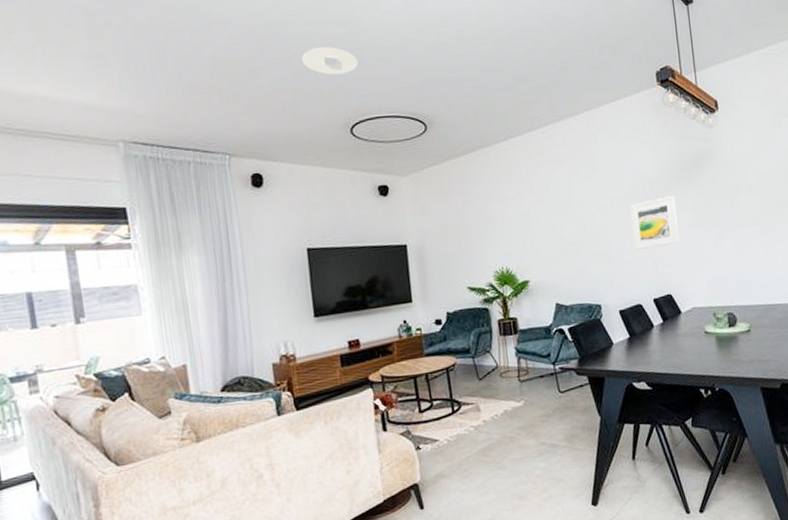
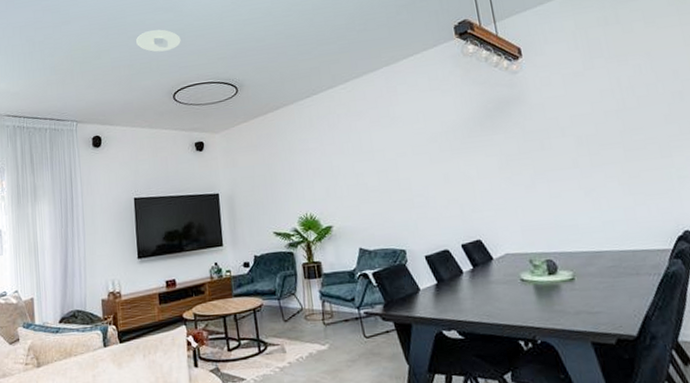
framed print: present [630,195,680,250] -> none [433,141,487,195]

